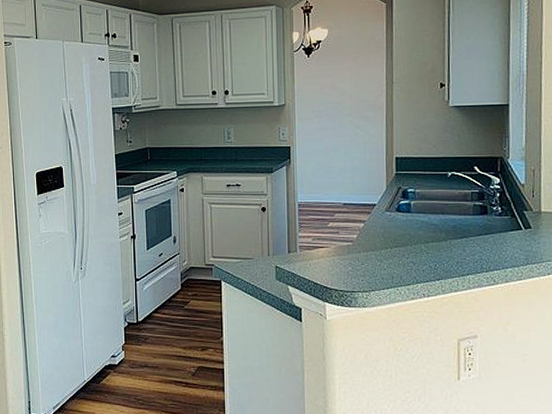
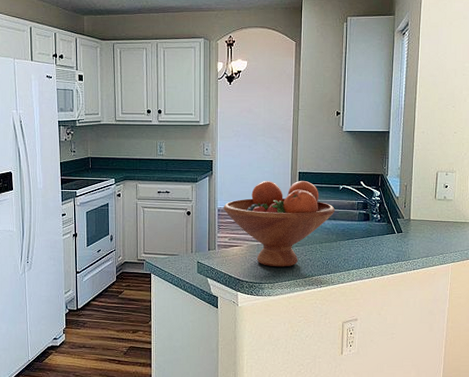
fruit bowl: none [305,168,443,273] -> present [224,181,335,267]

